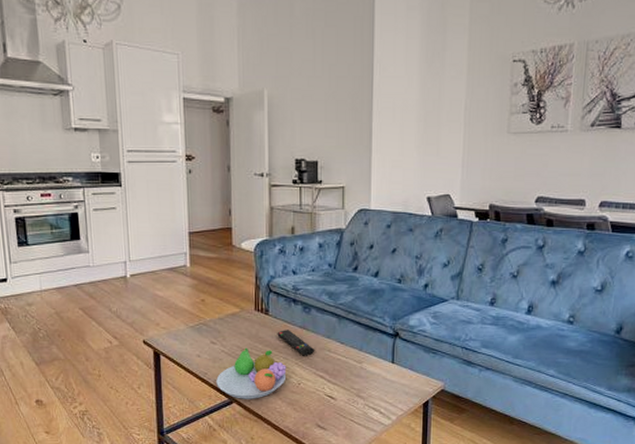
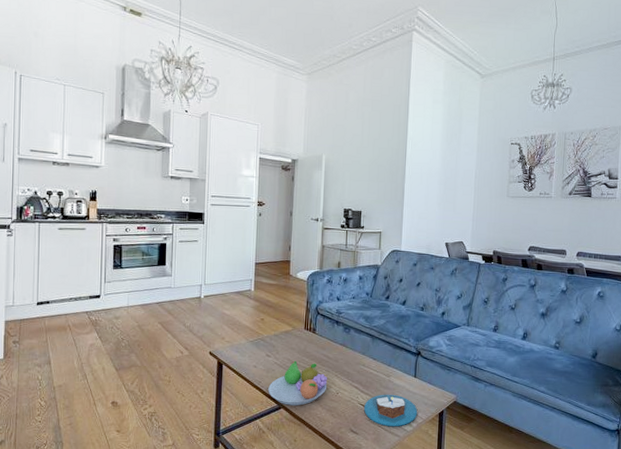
remote control: present [277,330,315,356] -> none [321,346,352,369]
candle: none [332,383,397,421] -> present [364,394,418,427]

